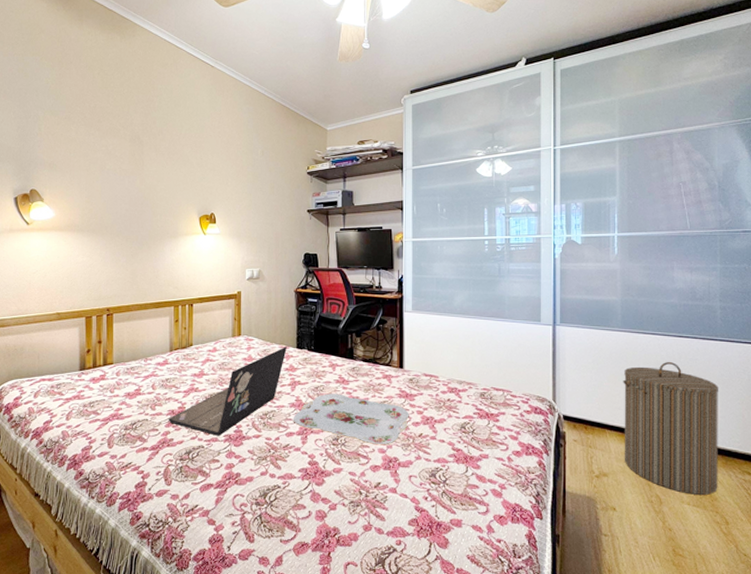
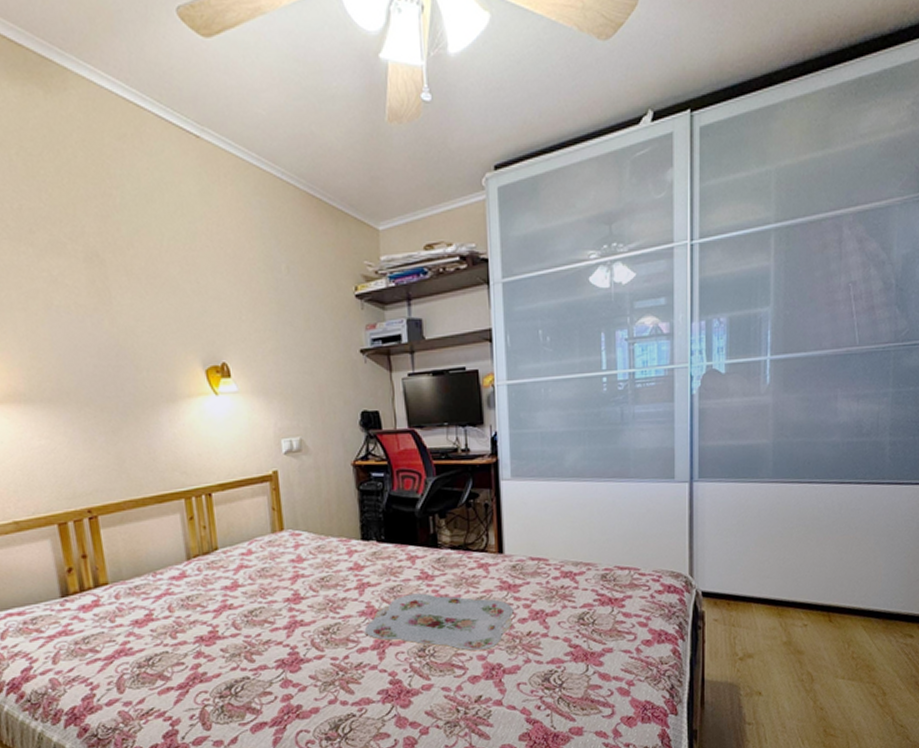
laptop: present [168,347,287,436] -> none [196,539,349,663]
laundry hamper: present [623,361,719,495] -> none [772,514,884,667]

